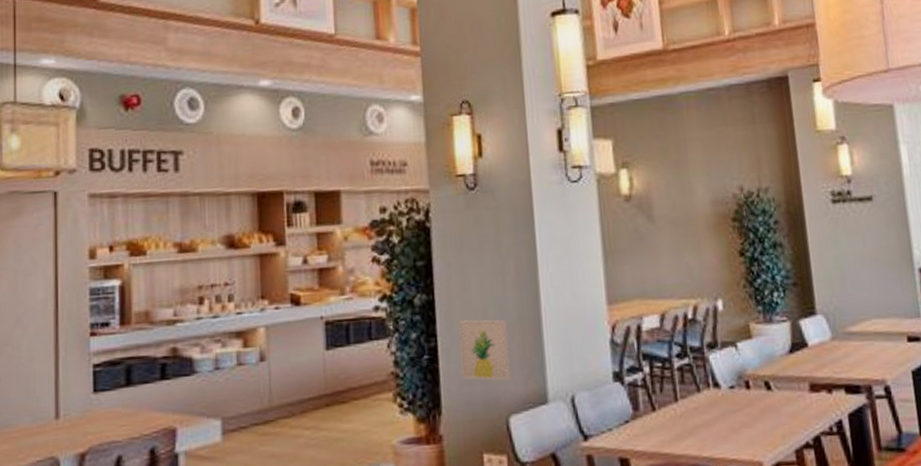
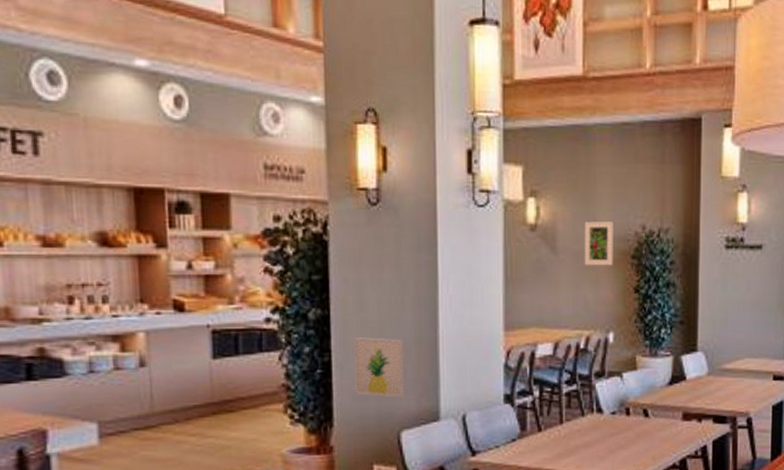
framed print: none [679,186,714,233] -> present [584,221,613,266]

